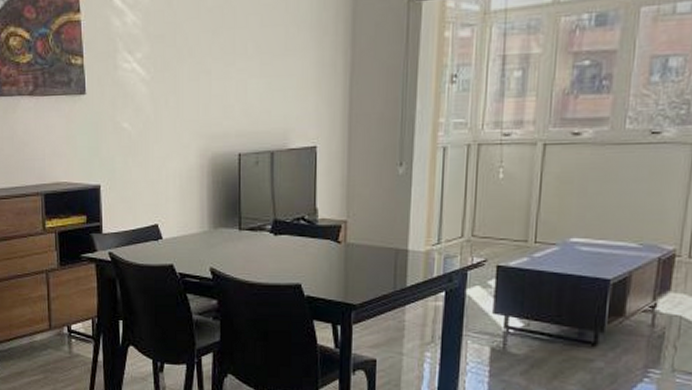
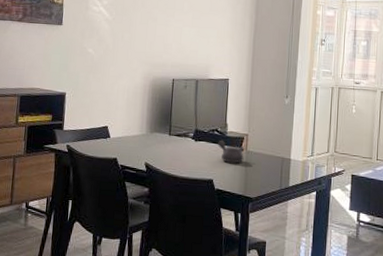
teapot: none [306,231,342,261] -> present [218,140,244,163]

